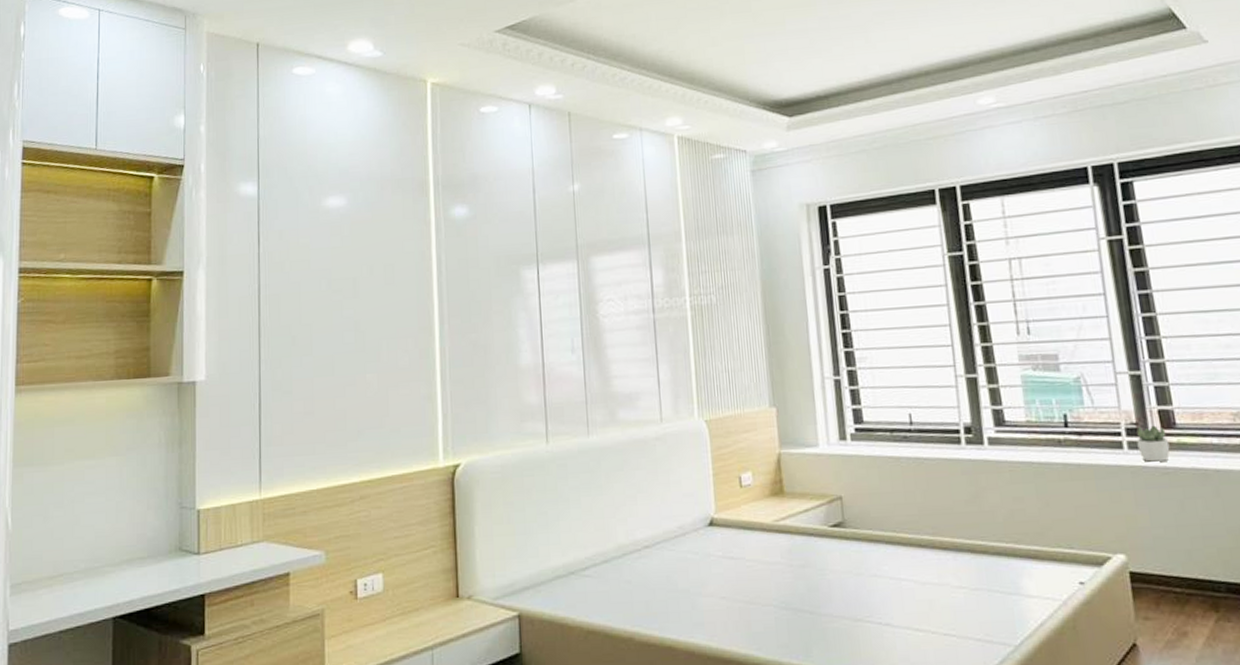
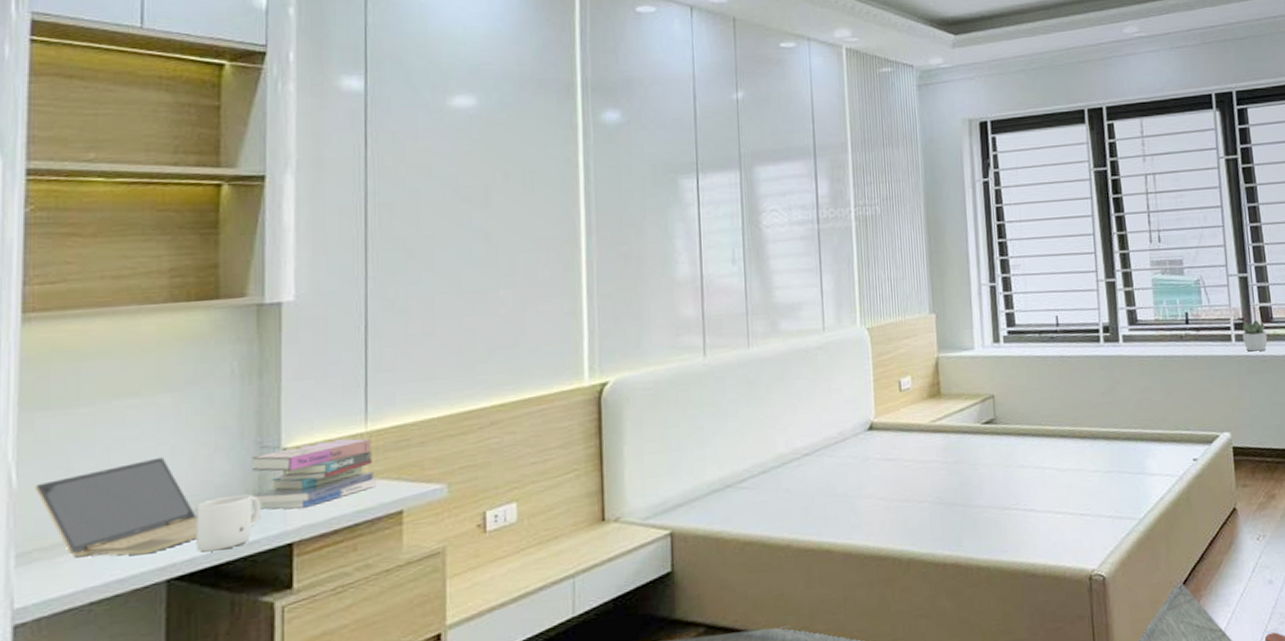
laptop: none [24,511,180,594] -> present [35,457,260,557]
mug: none [133,547,181,596] -> present [194,493,262,553]
books: none [175,504,268,564] -> present [252,438,376,510]

